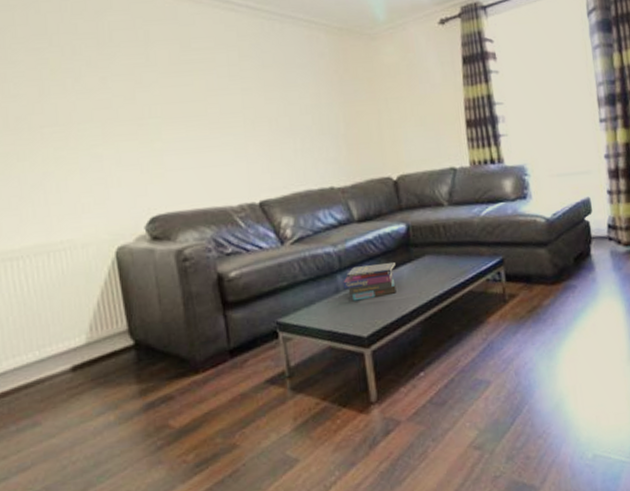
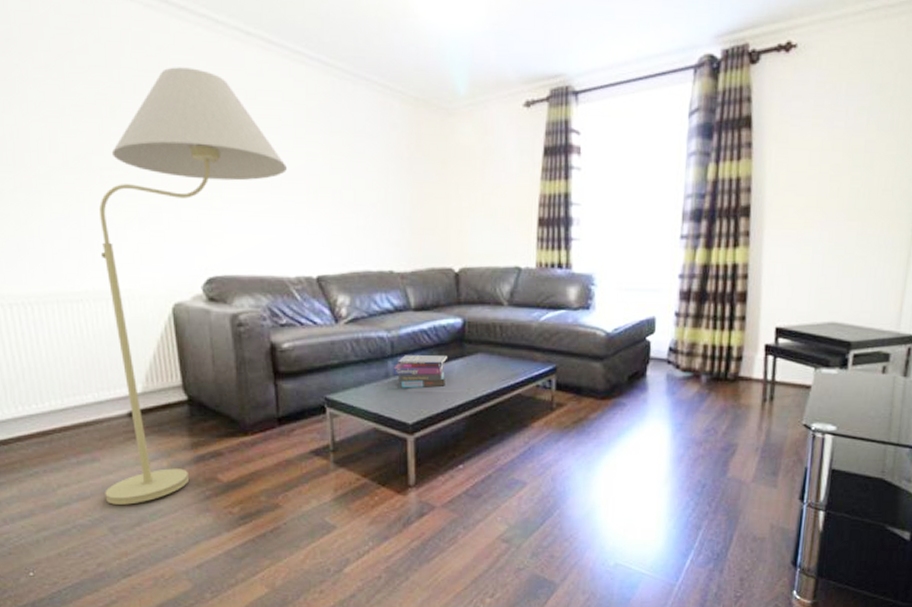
floor lamp: none [40,26,223,472] -> present [99,67,287,505]

